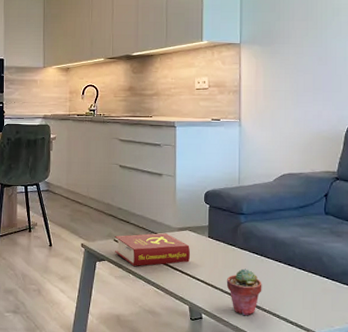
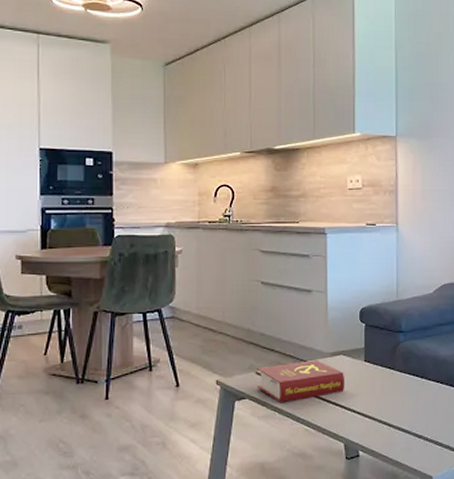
potted succulent: present [226,268,262,315] -> none [385,394,423,447]

